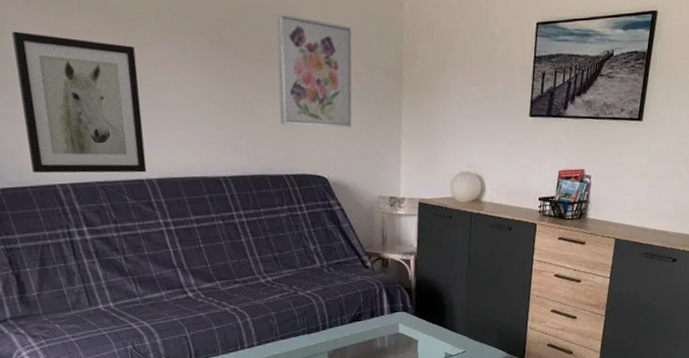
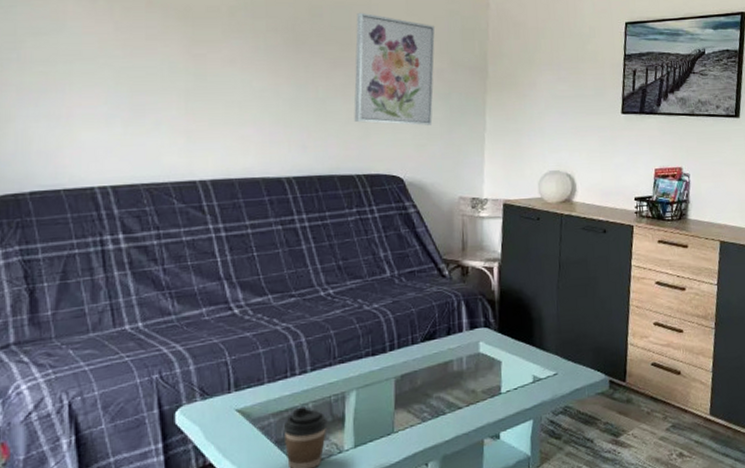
wall art: present [12,31,147,174] -> none [70,28,203,175]

